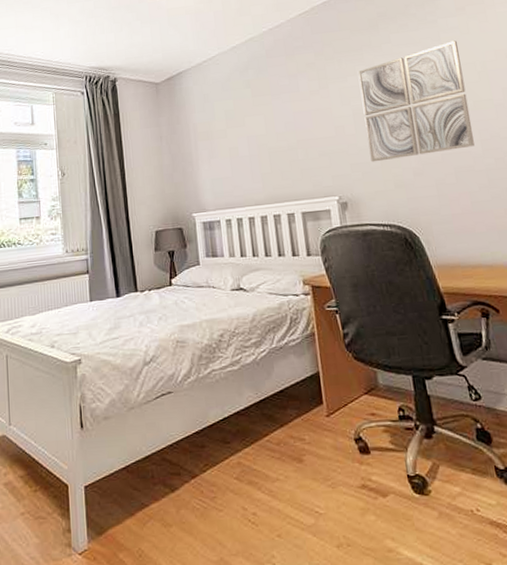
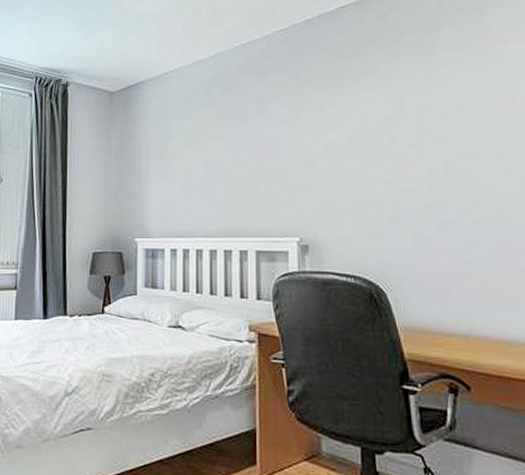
wall art: present [358,40,475,163] -> none [337,77,463,204]

